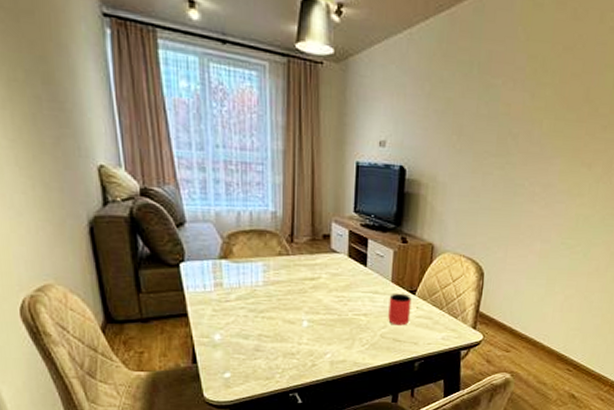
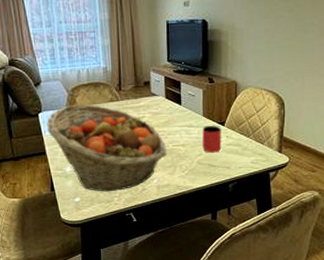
fruit basket: none [191,255,346,367] -> present [47,104,167,192]

